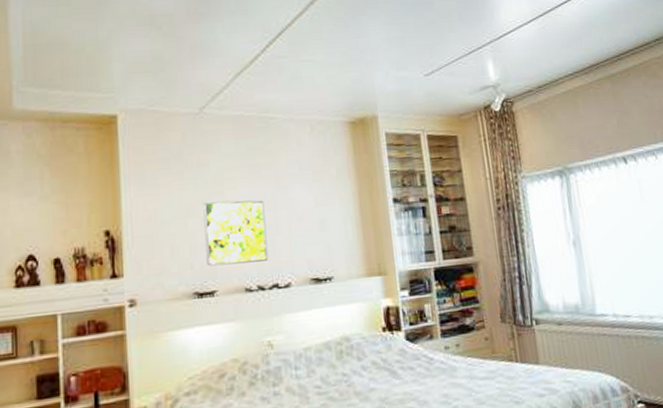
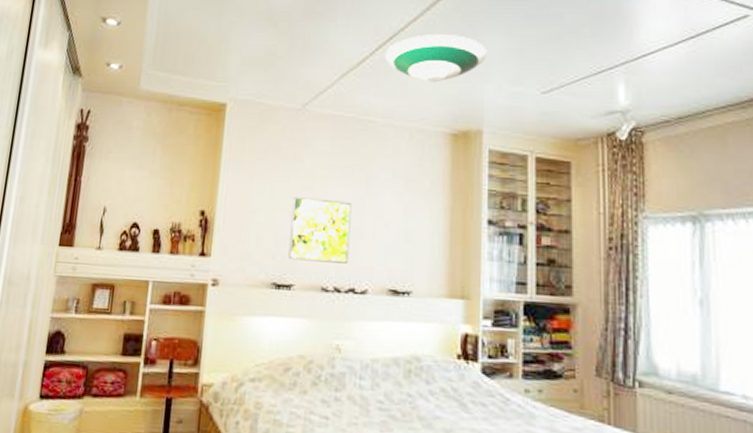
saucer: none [276,26,372,75] -> present [384,34,487,83]

